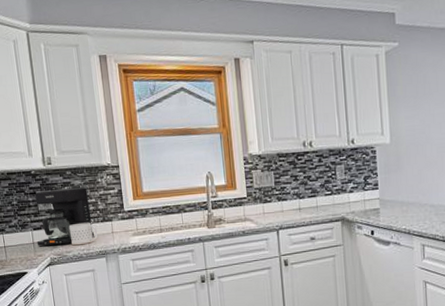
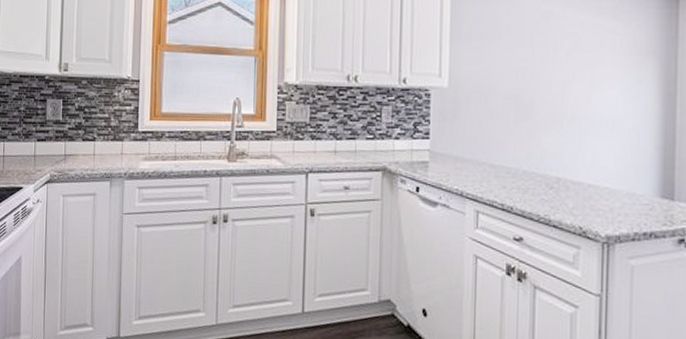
coffee maker: present [35,187,95,247] -> none [38,99,102,161]
mug: present [68,222,98,246] -> none [75,138,106,164]

